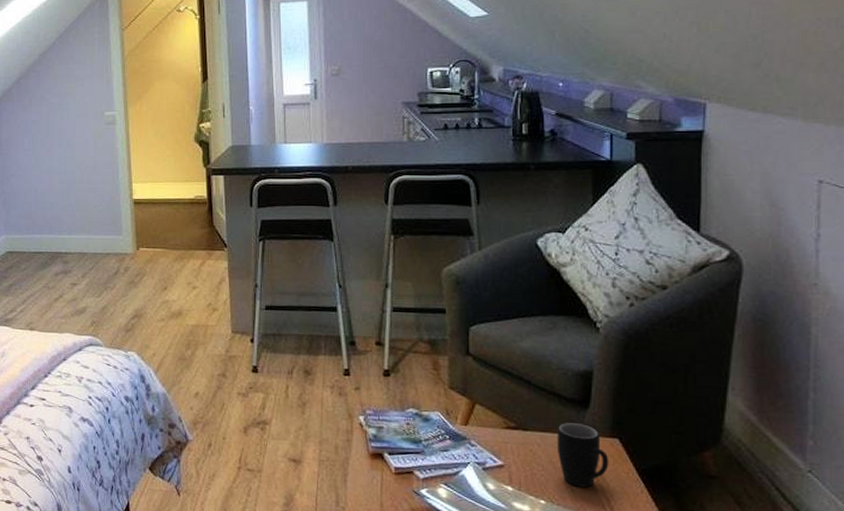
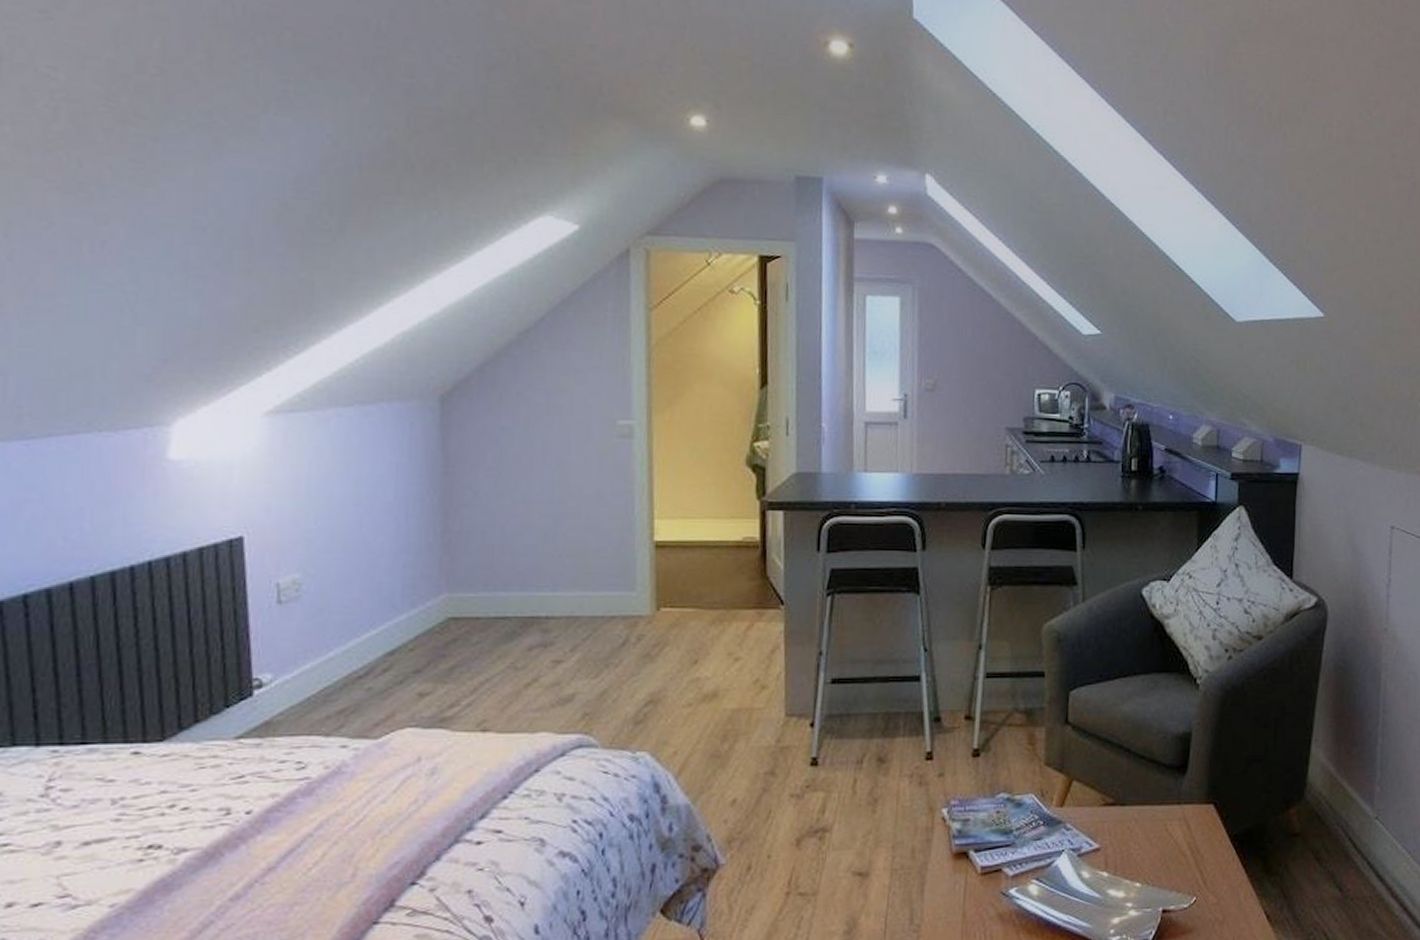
mug: present [556,423,609,488] -> none [1154,792,1204,863]

